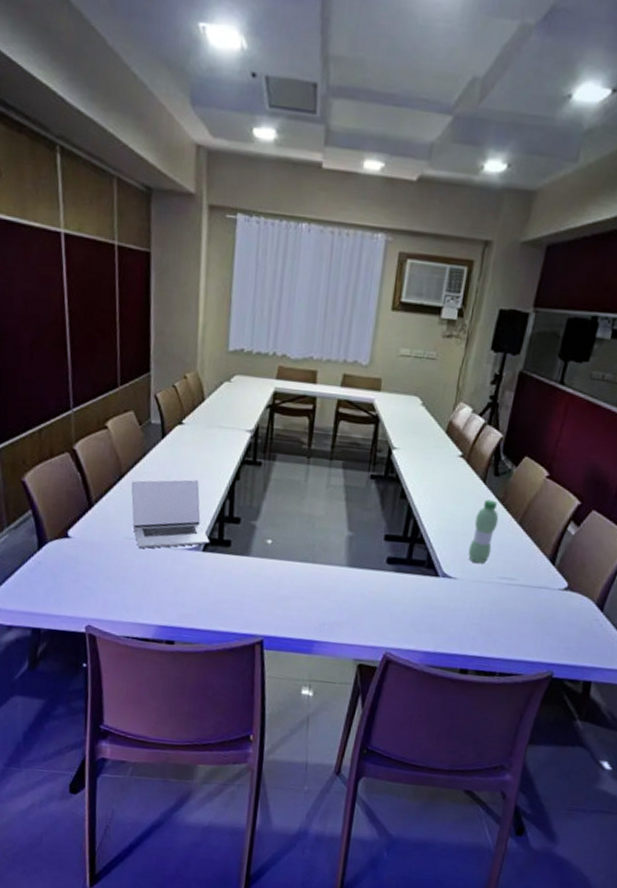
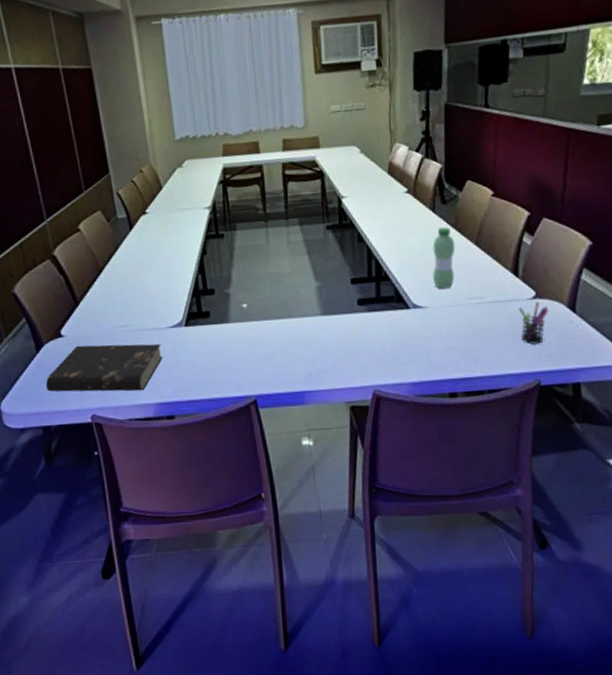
book: none [43,549,174,610] -> present [46,343,163,392]
laptop: present [131,479,210,549] -> none [109,262,191,335]
pen holder: none [544,593,578,636] -> present [519,301,549,345]

